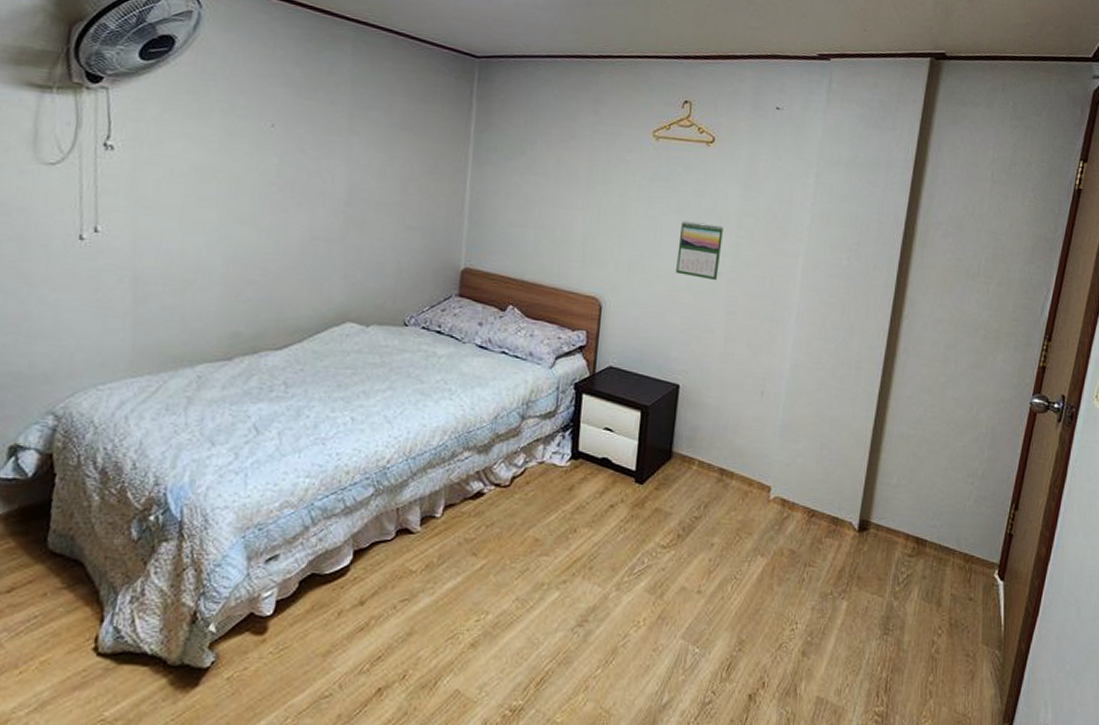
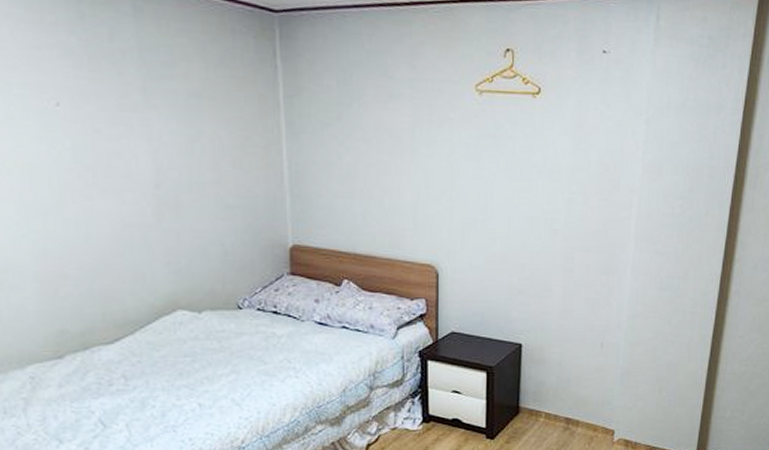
calendar: present [676,220,723,281] -> none [510,179,555,239]

